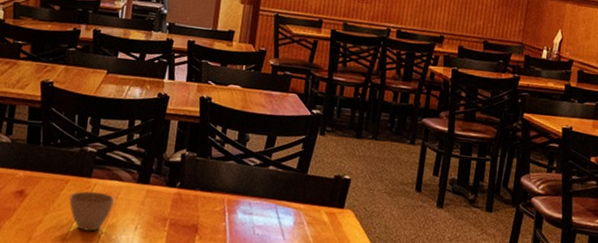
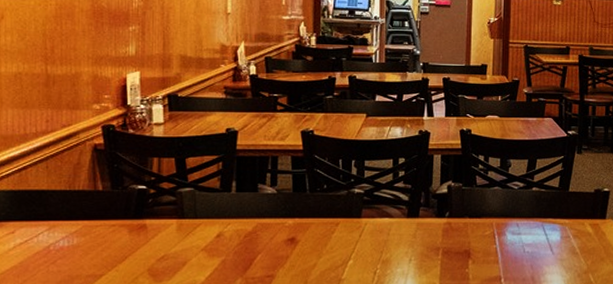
cup: present [68,191,115,231] -> none [340,230,387,269]

